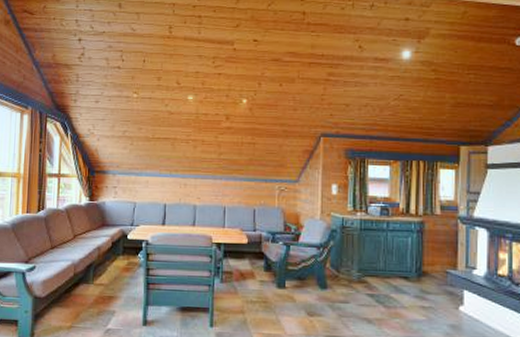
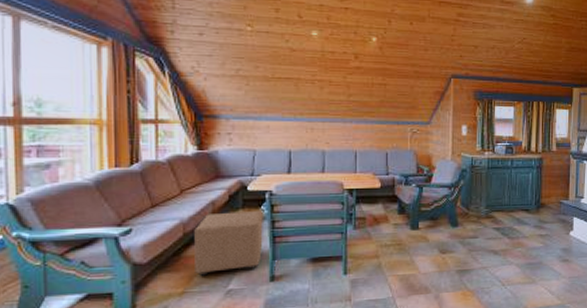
ottoman: none [81,257,140,314] -> present [194,211,263,276]

